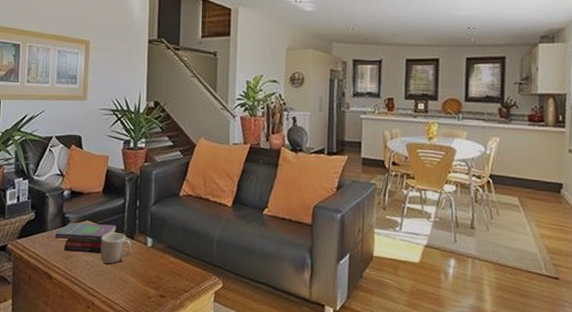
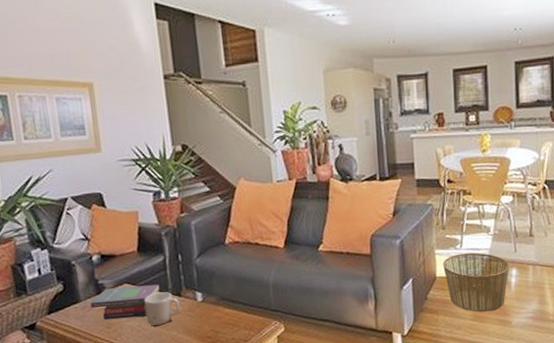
basket: none [381,236,449,300] -> present [443,252,510,312]

